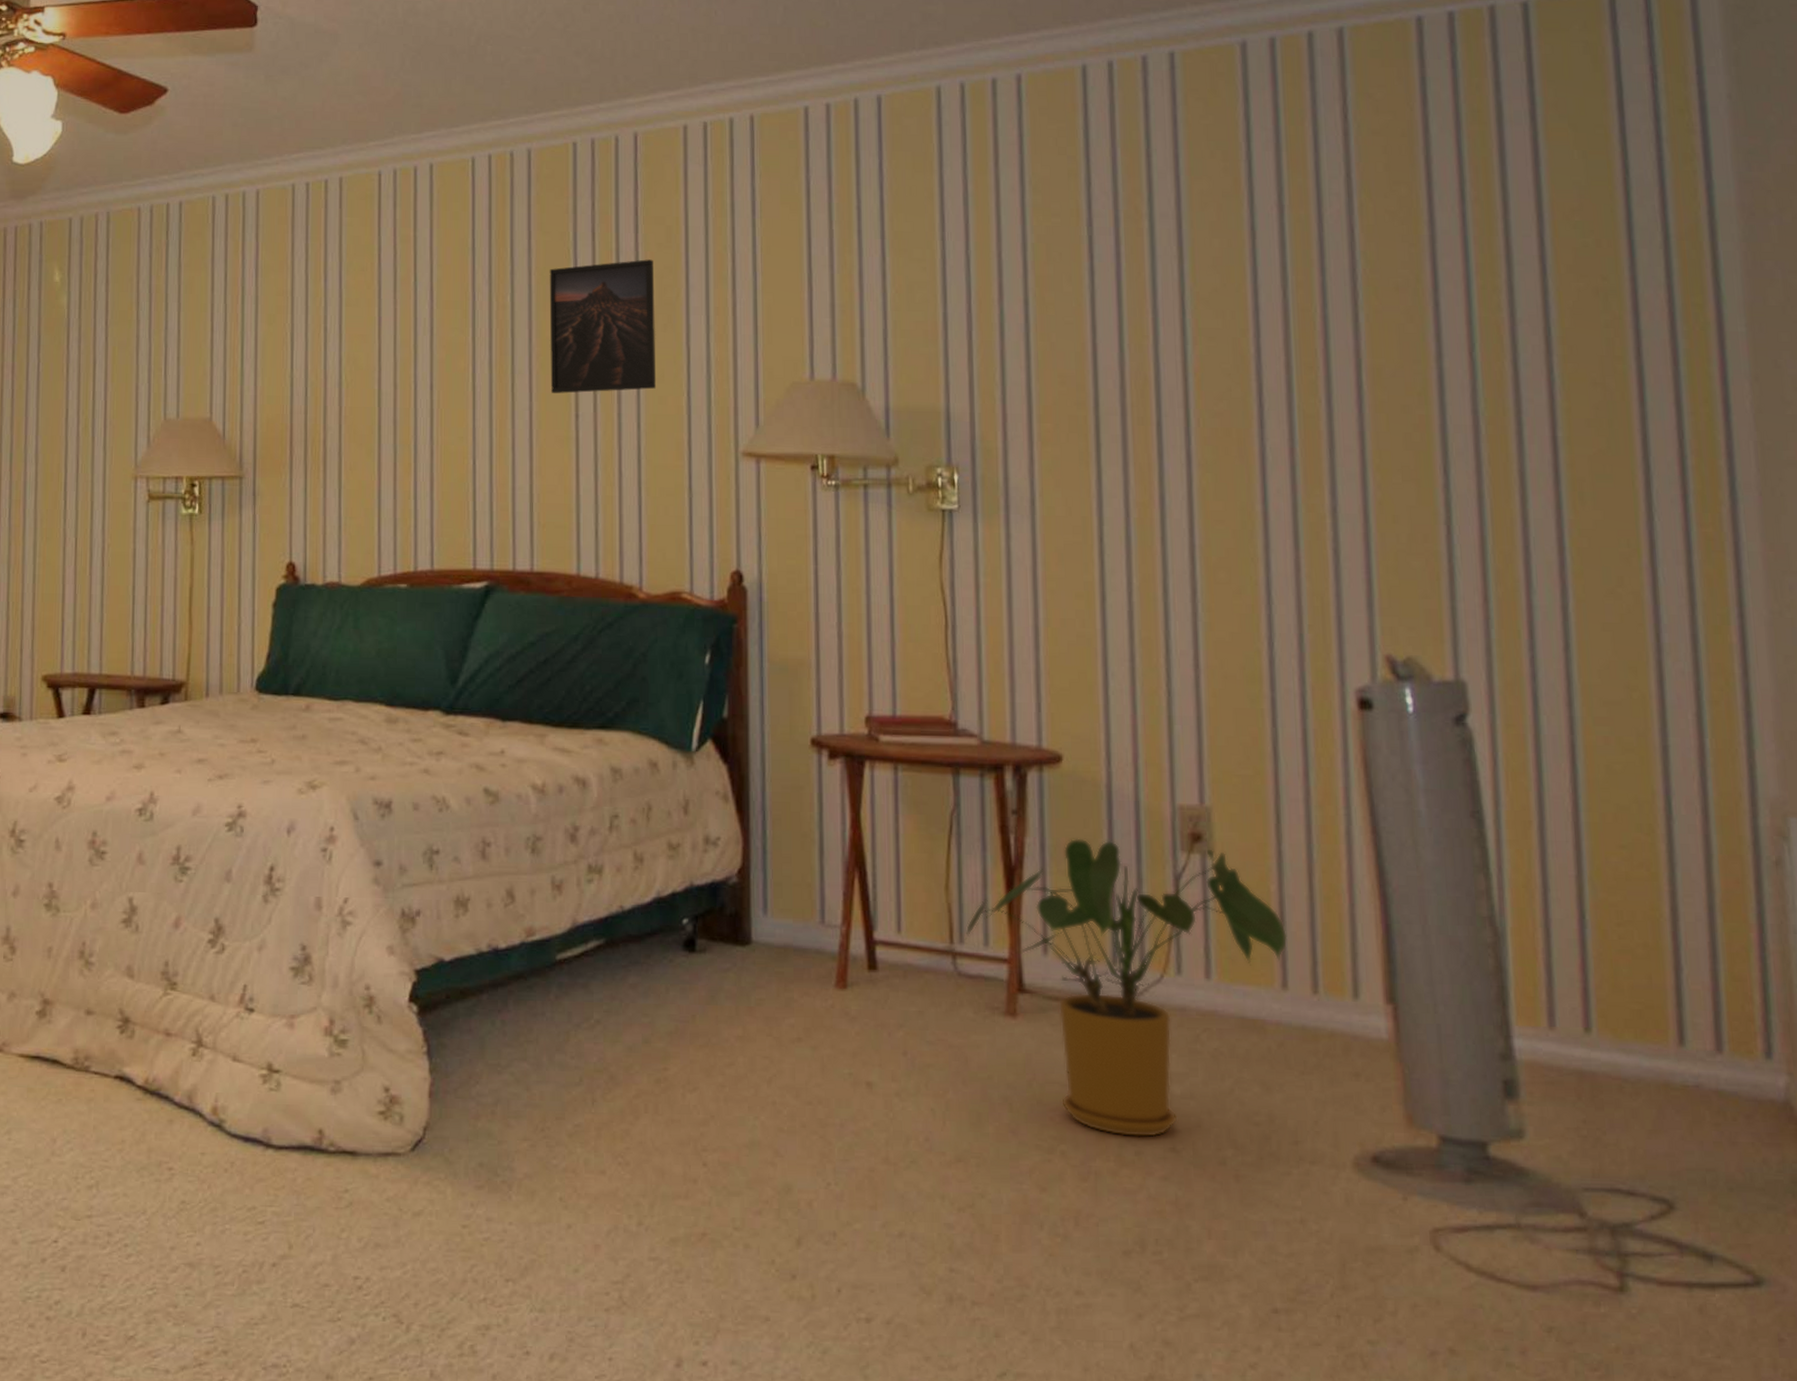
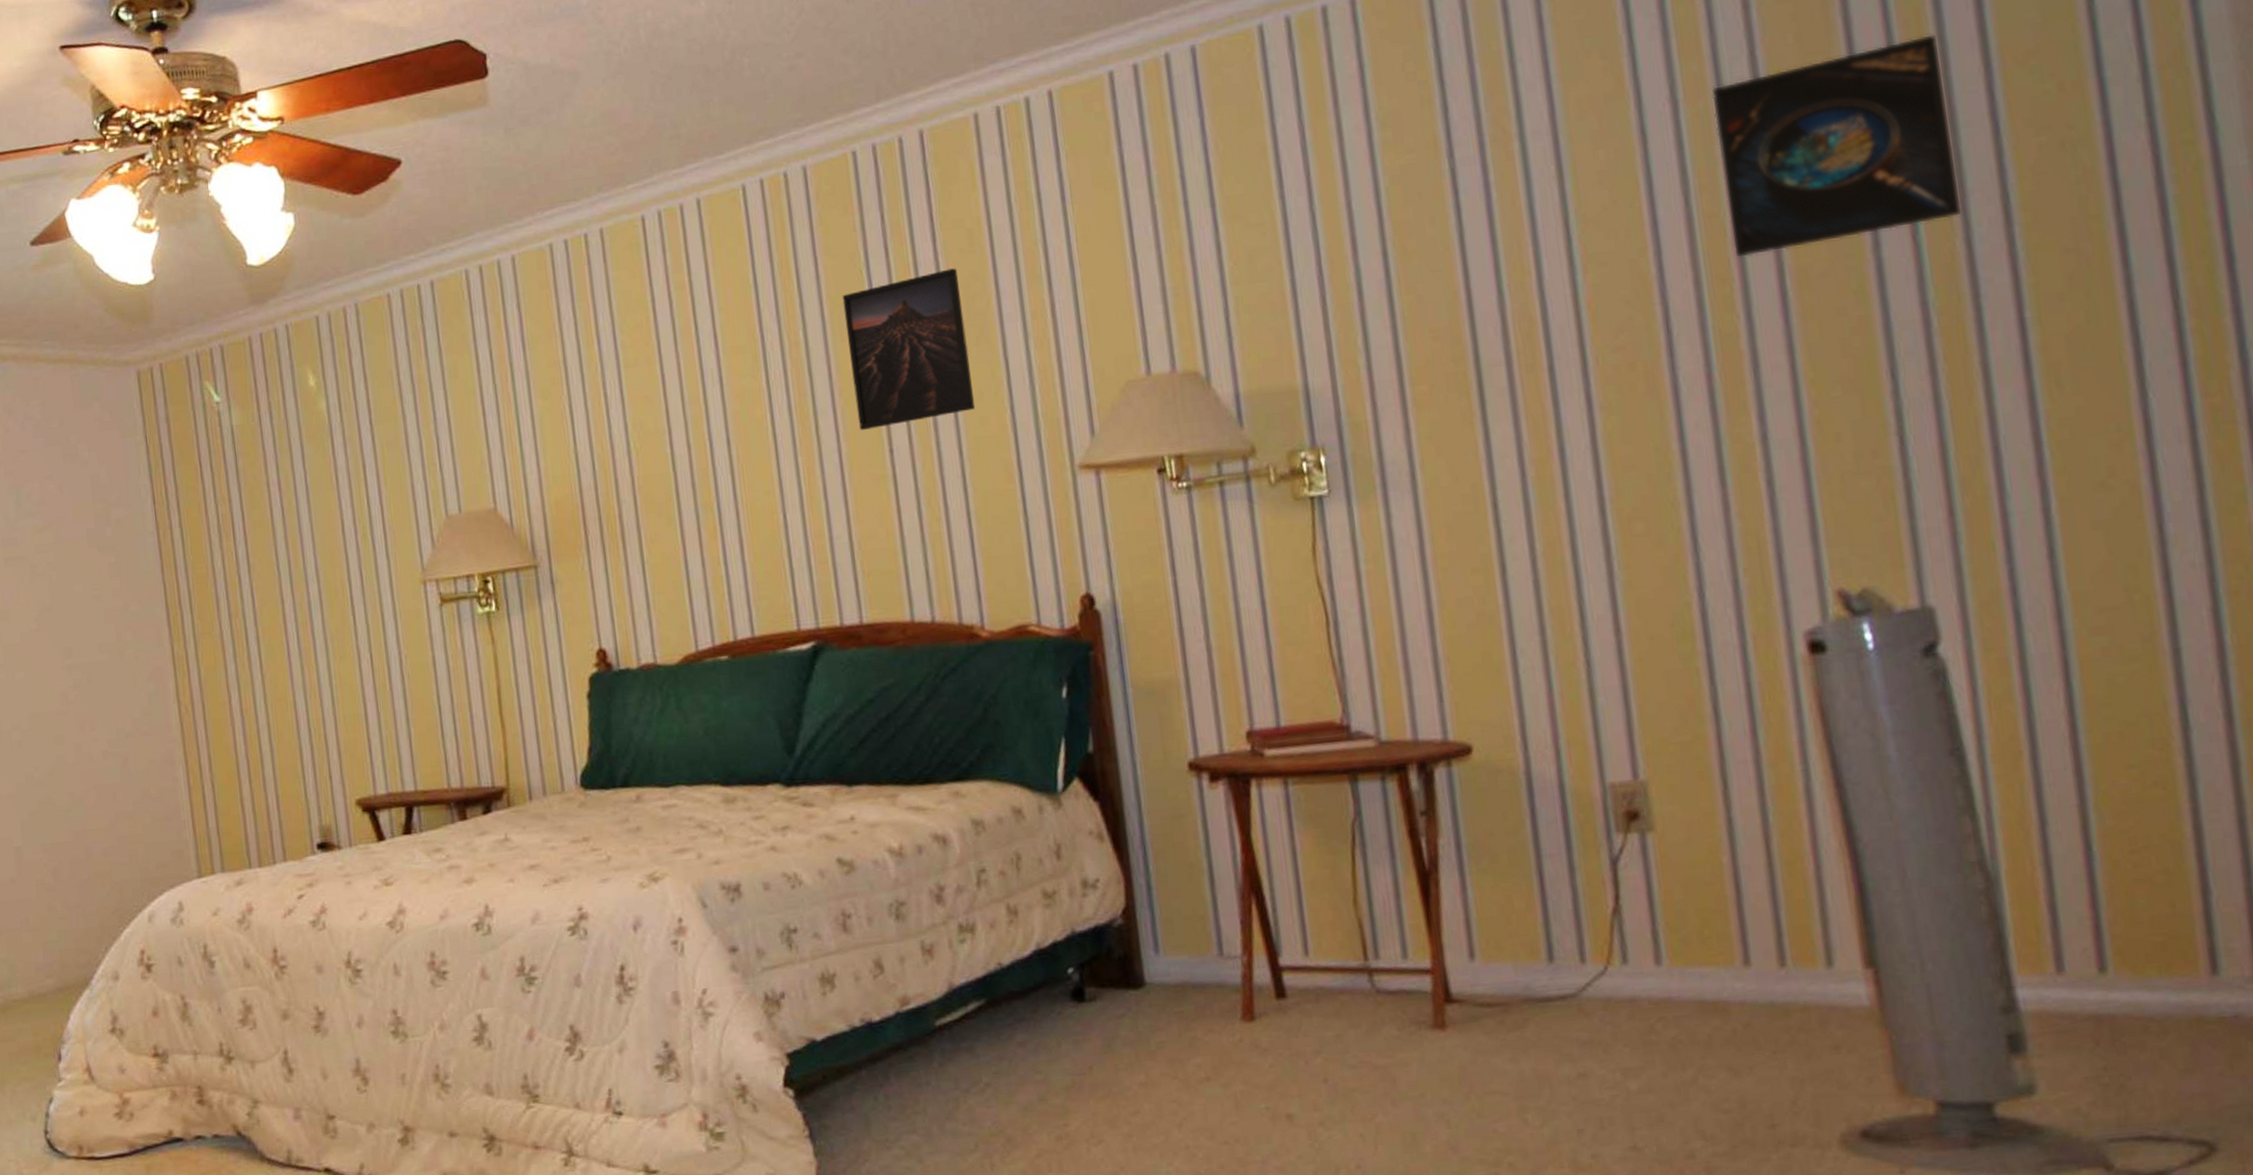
house plant: present [964,838,1288,1138] -> none [1380,826,1747,1141]
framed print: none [1312,181,1512,351] -> present [1712,33,1963,259]

